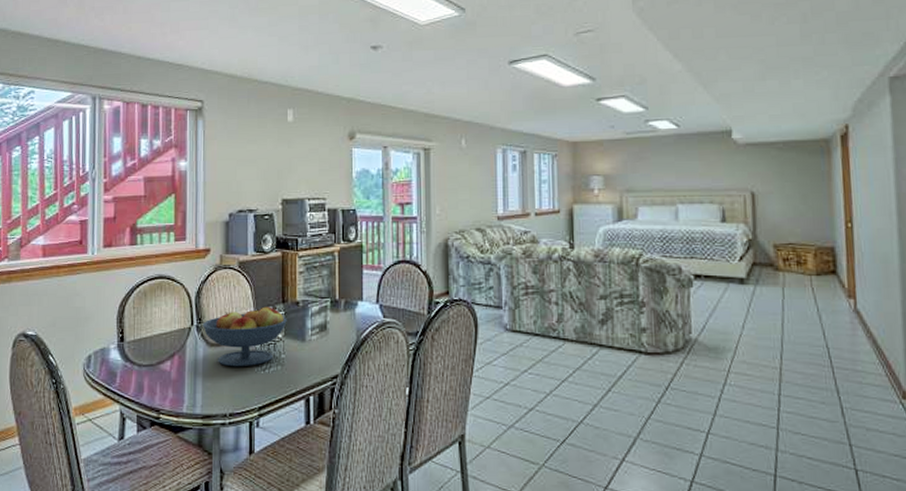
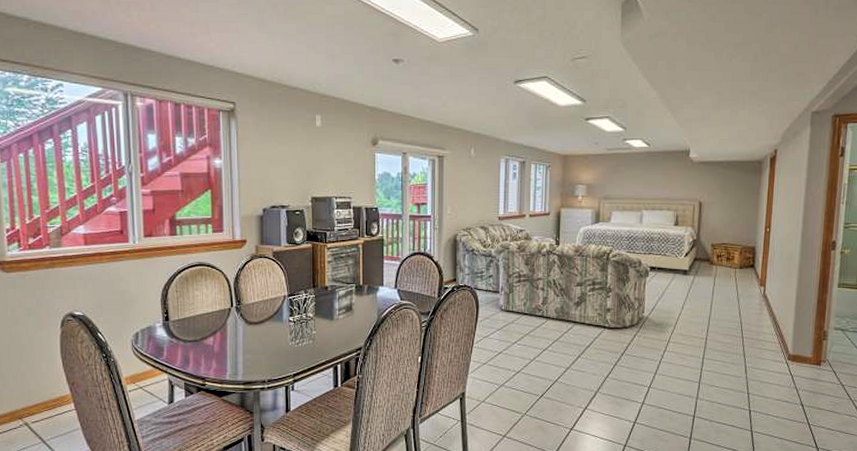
fruit bowl: present [203,306,287,367] -> none [242,291,317,342]

